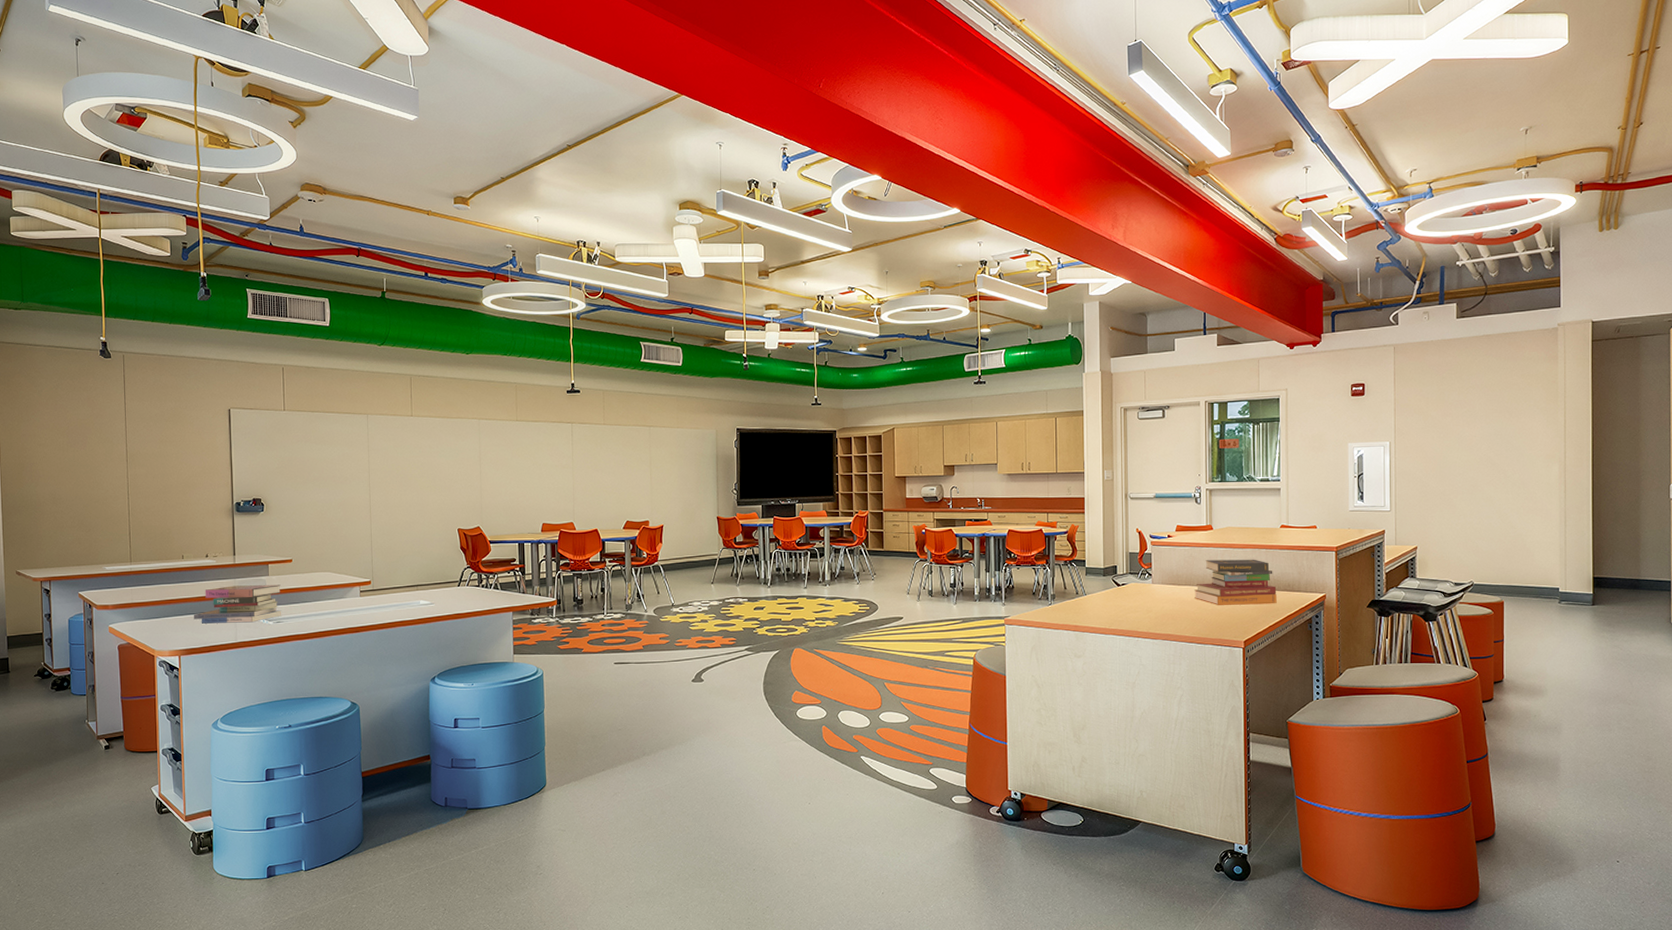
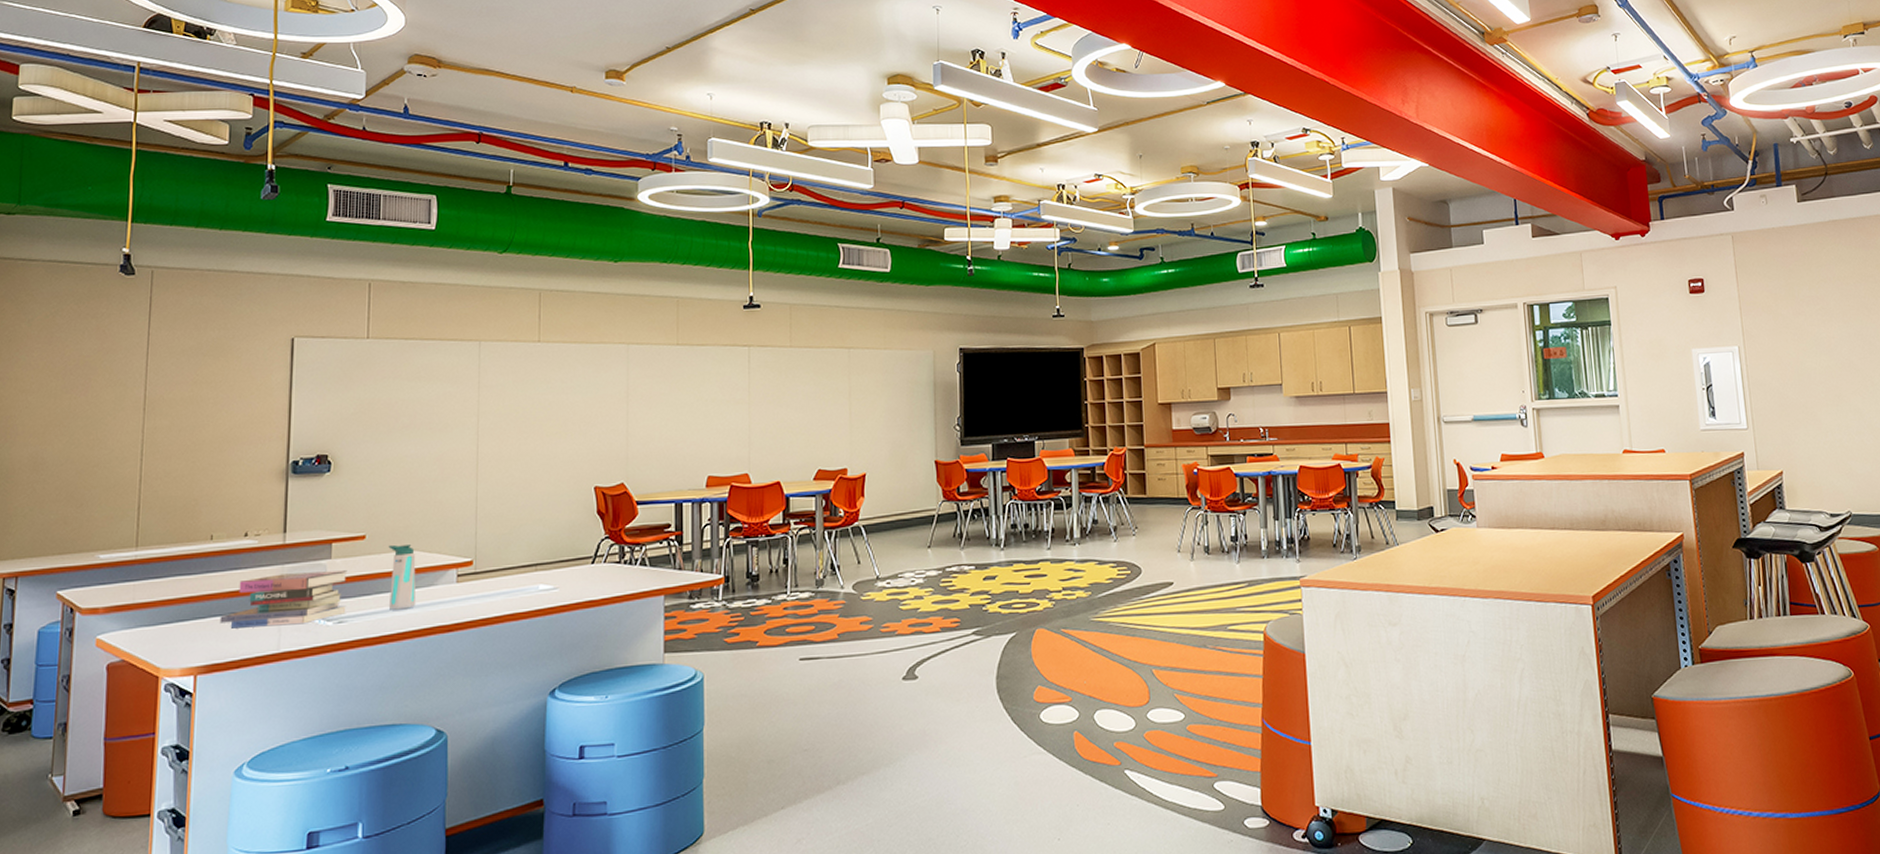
water bottle: none [309,567,332,615] -> present [388,544,417,610]
books: present [1194,559,1277,605] -> none [1528,492,1627,552]

